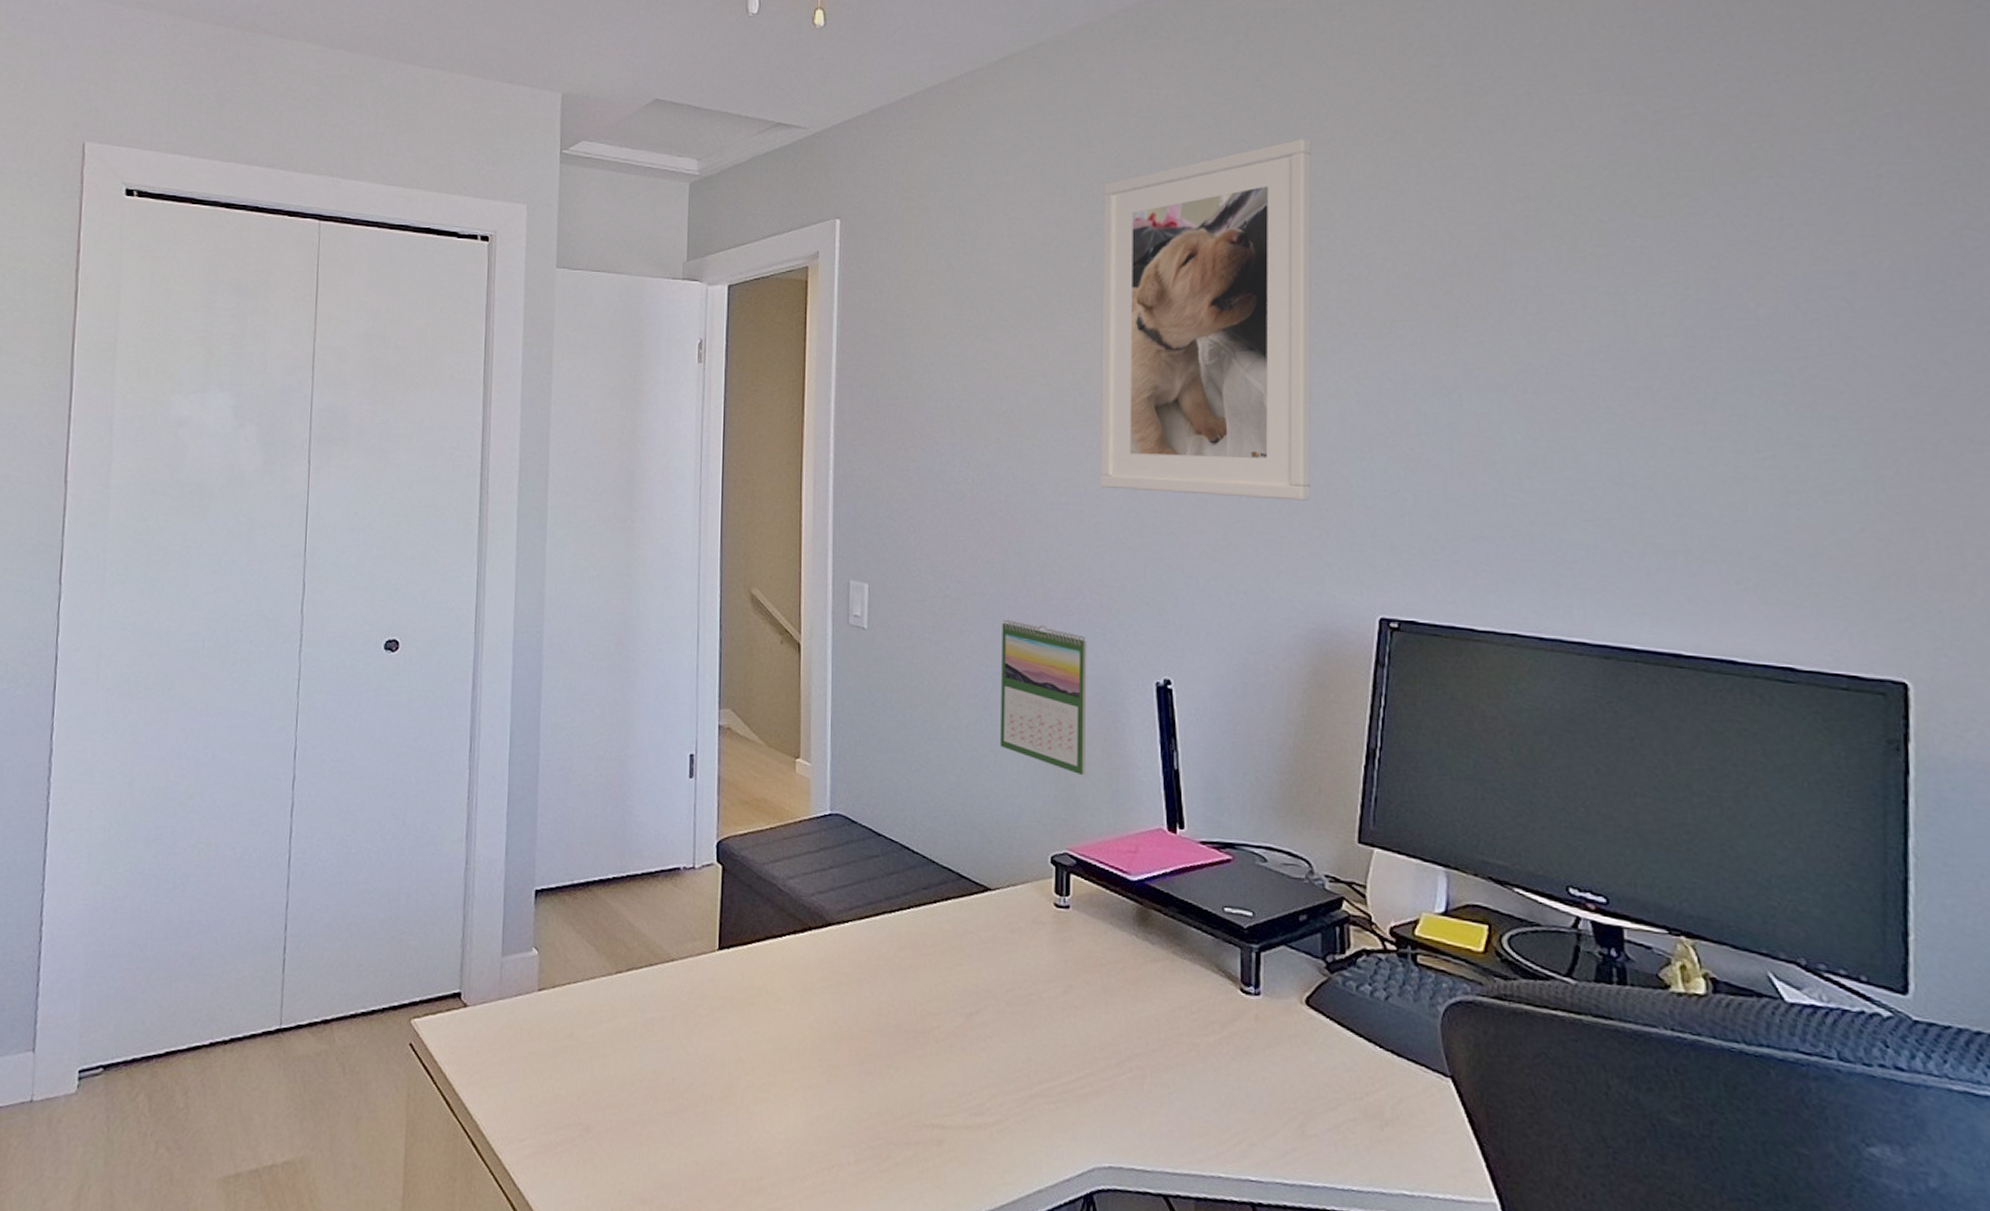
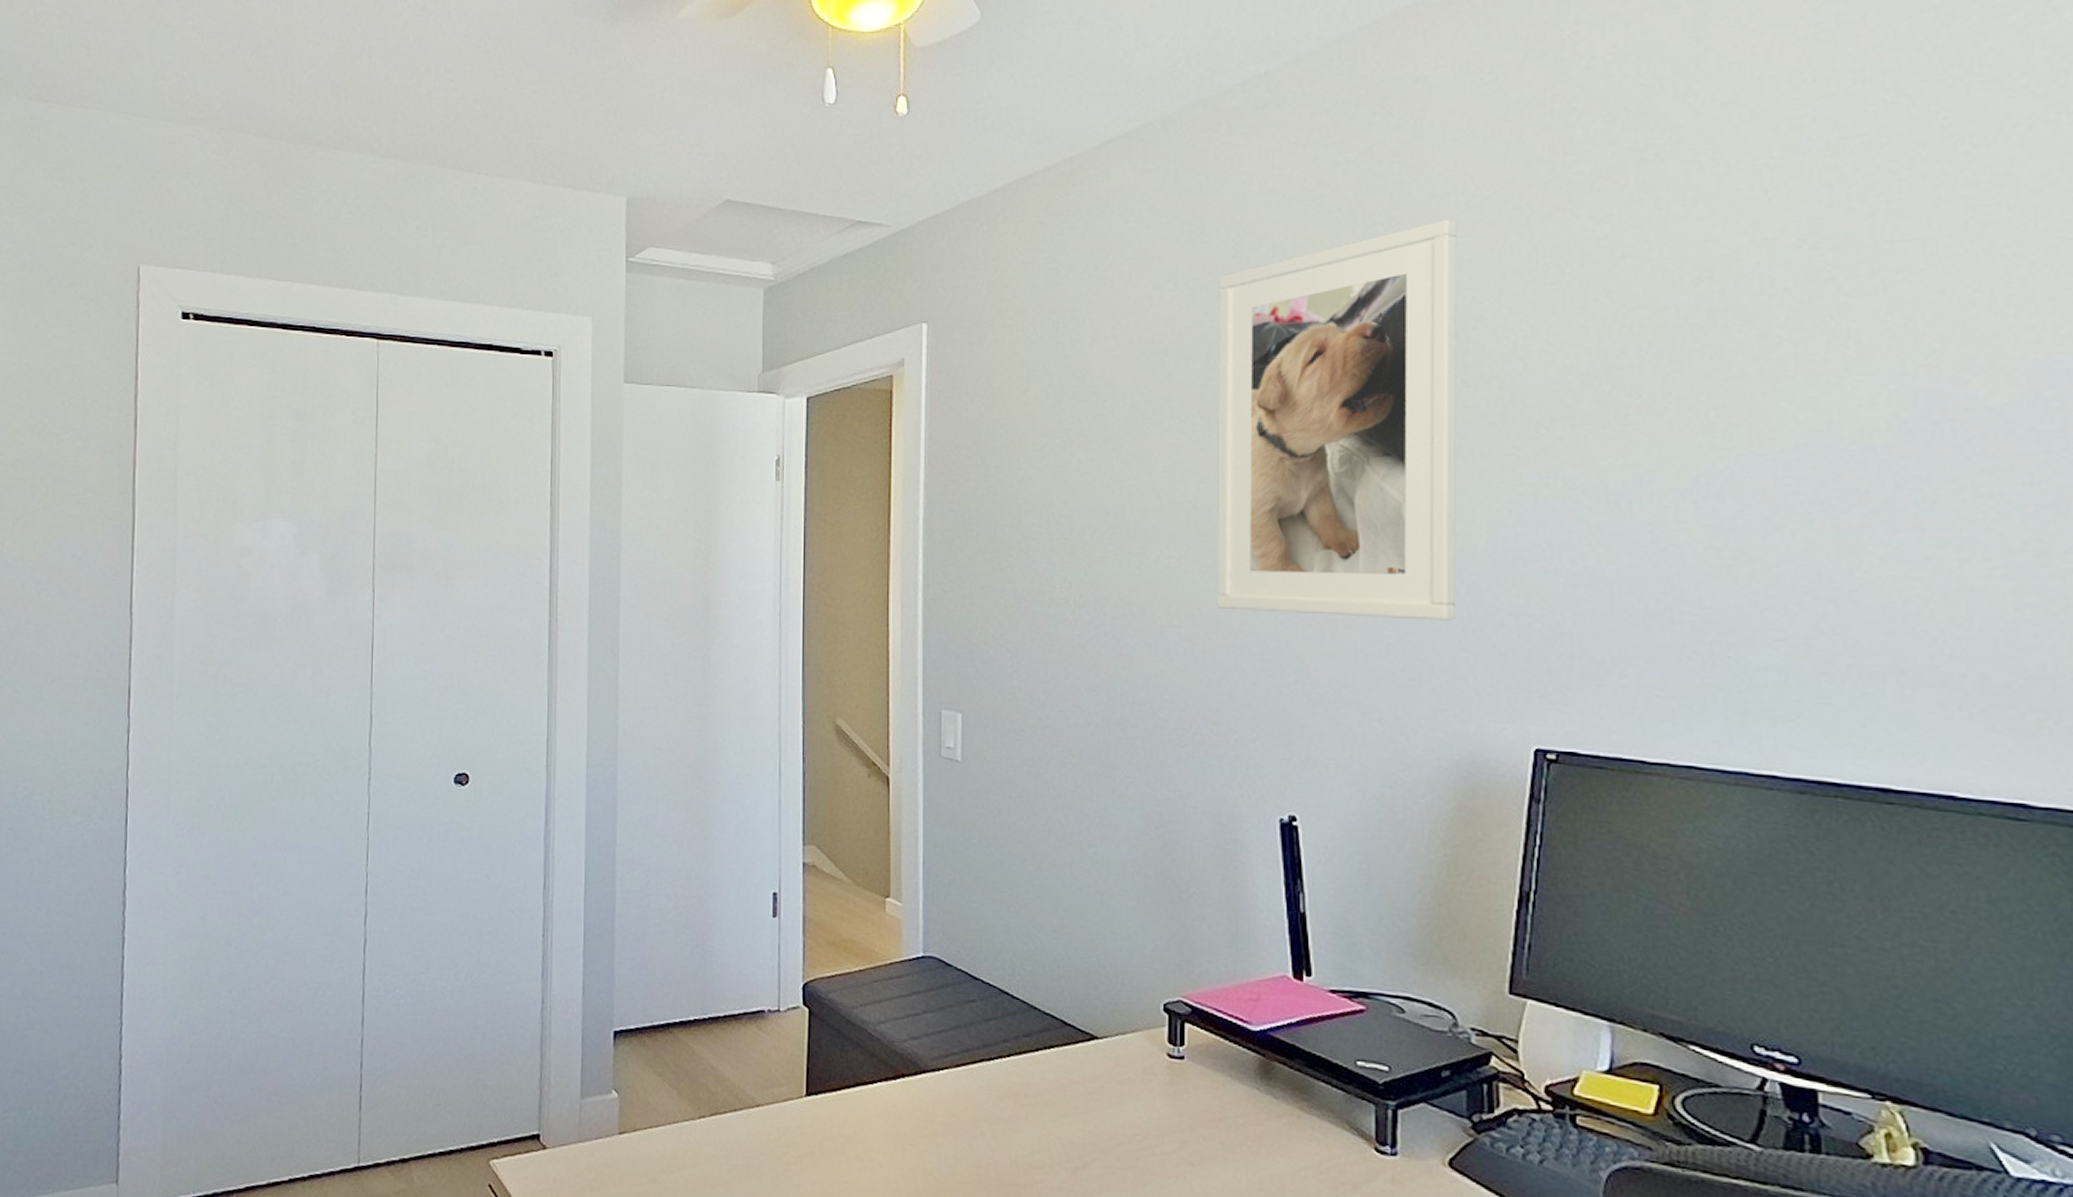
calendar: present [999,619,1087,776] -> none [1106,751,1203,919]

